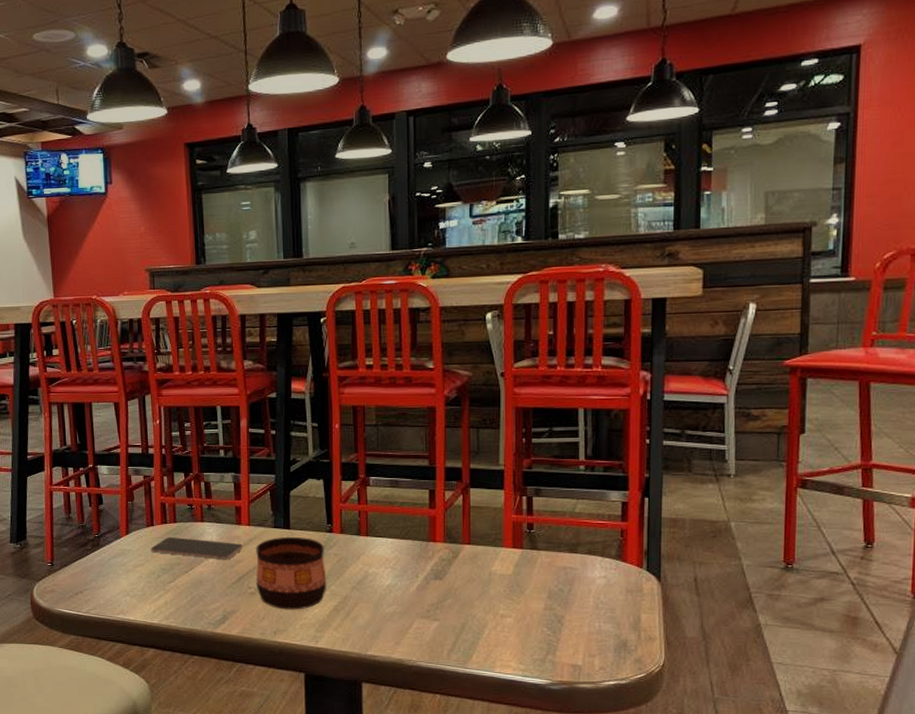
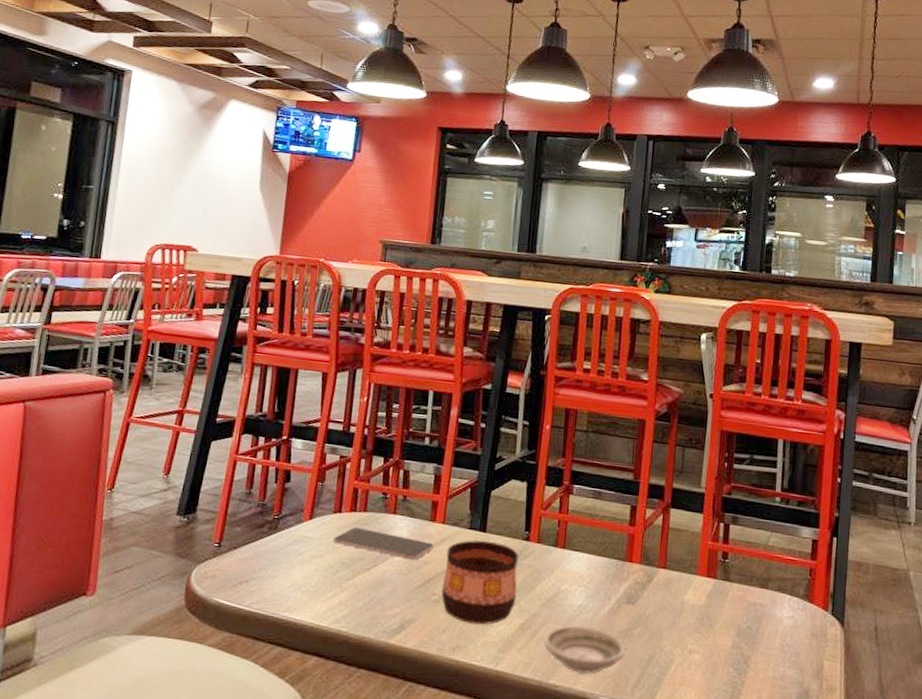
saucer: none [358,603,439,645] -> present [543,625,627,675]

